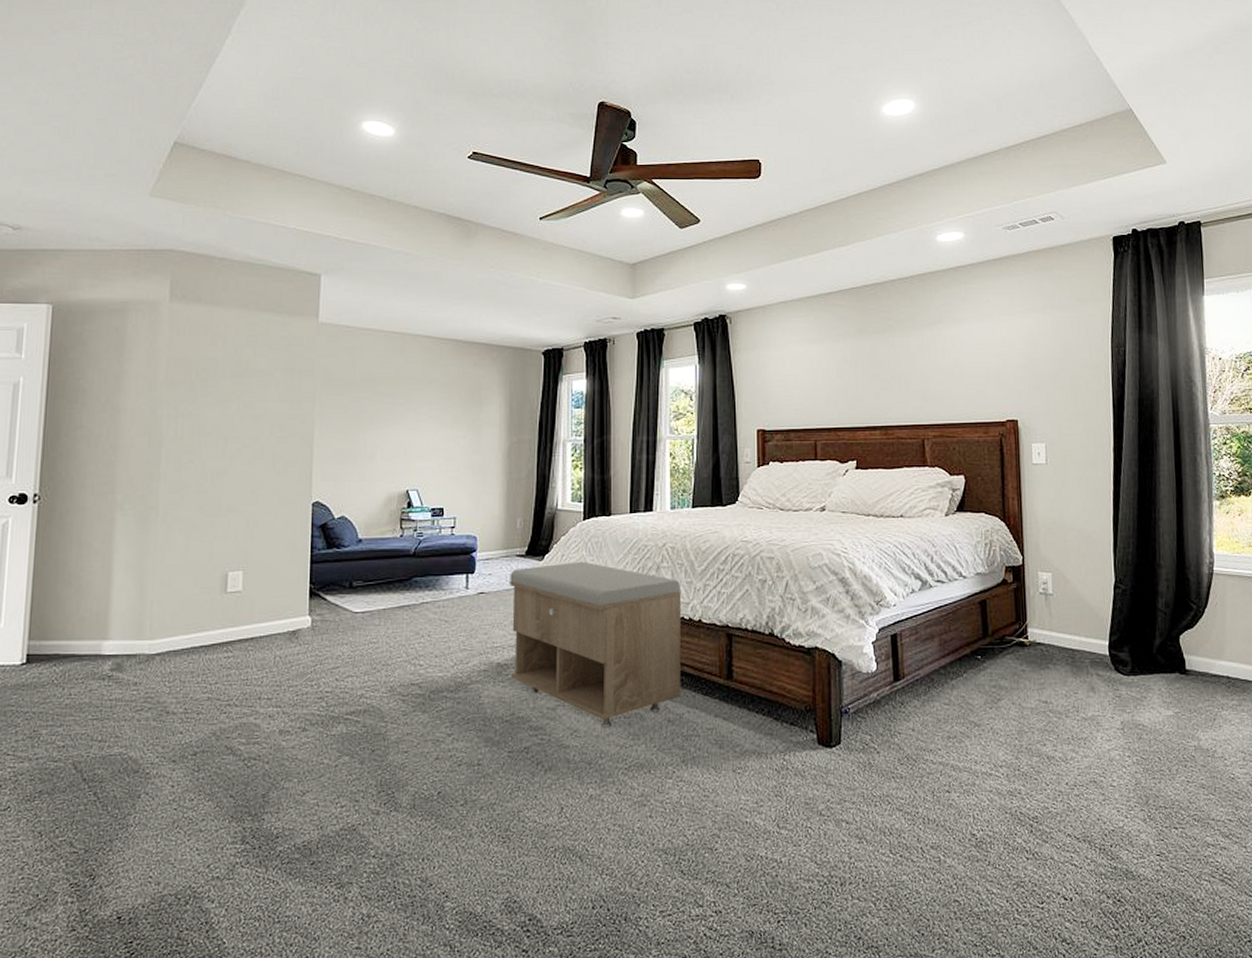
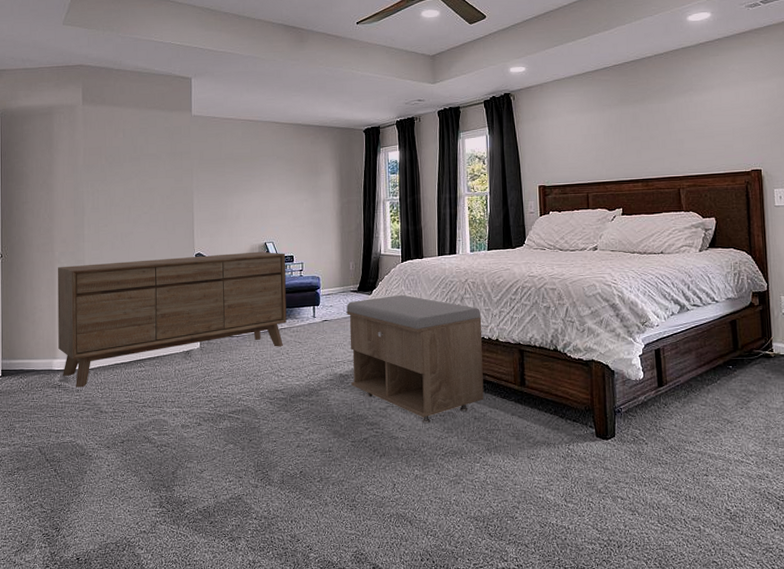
sideboard: none [112,501,434,680] -> present [57,251,287,388]

